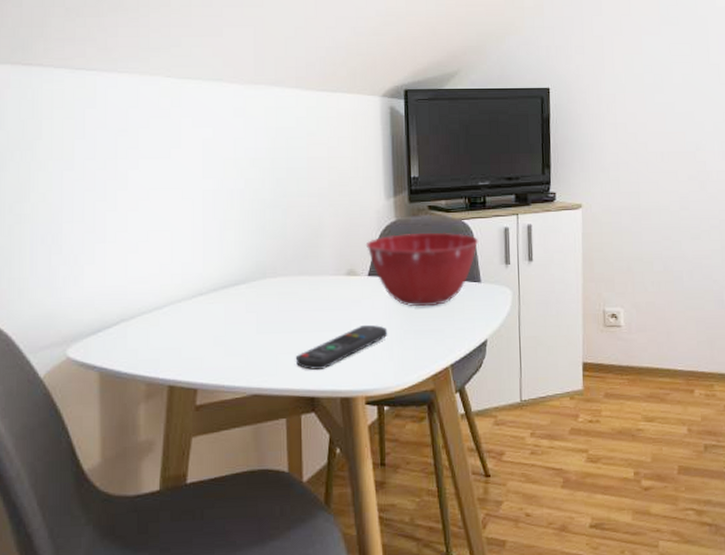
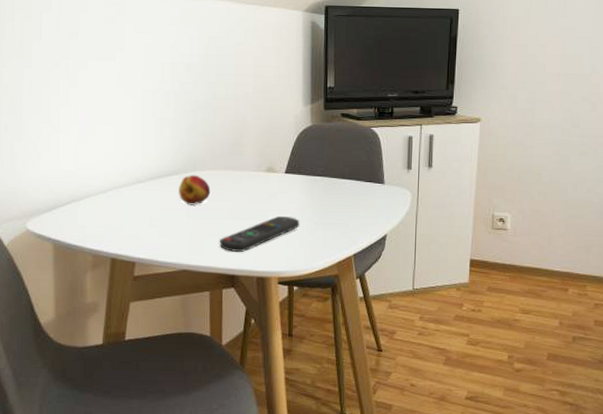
fruit: none [247,283,284,318] -> present [179,175,211,205]
mixing bowl: present [365,232,479,307] -> none [284,137,385,203]

